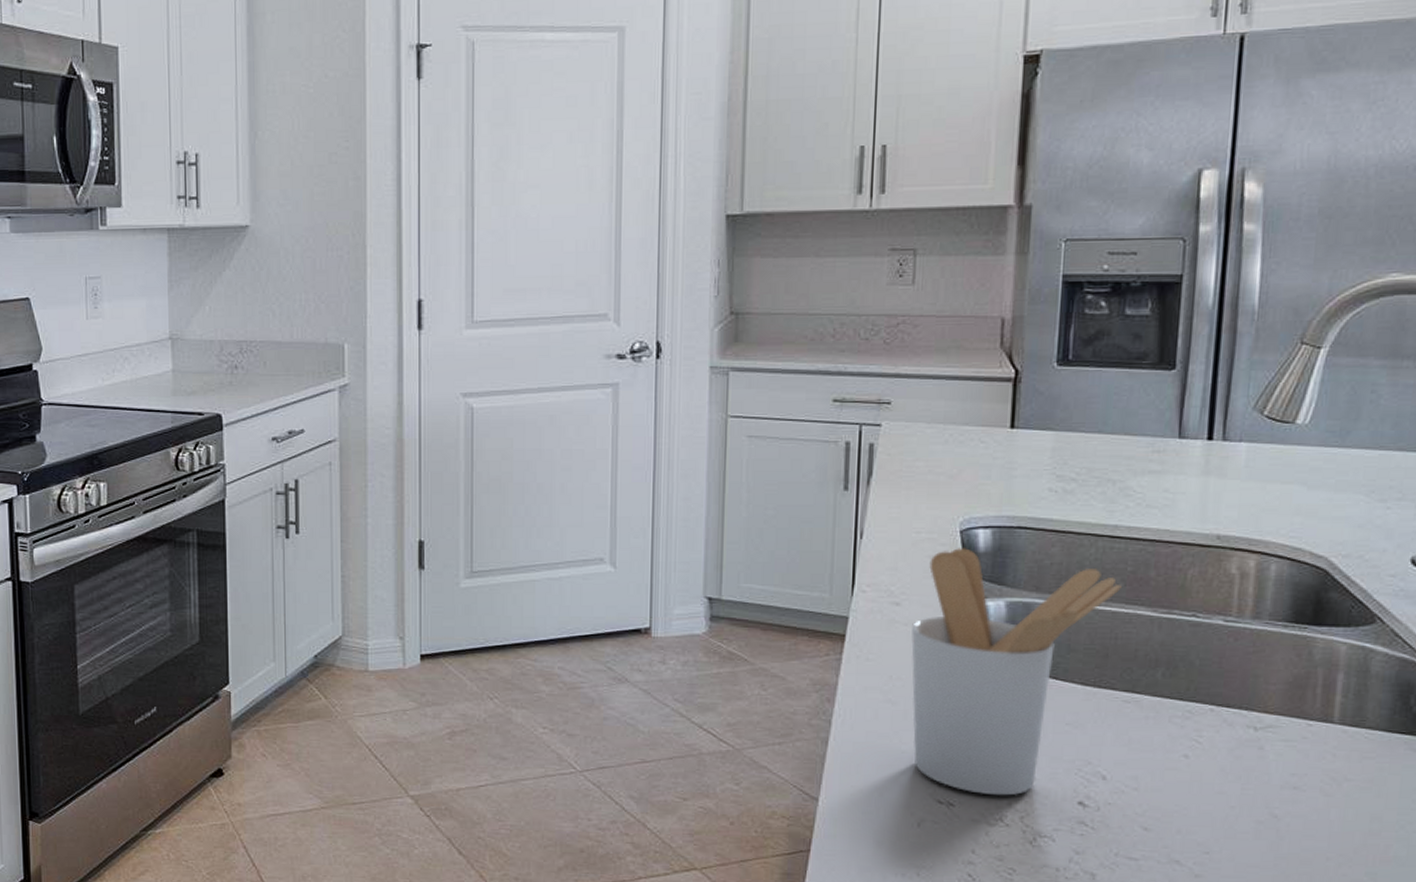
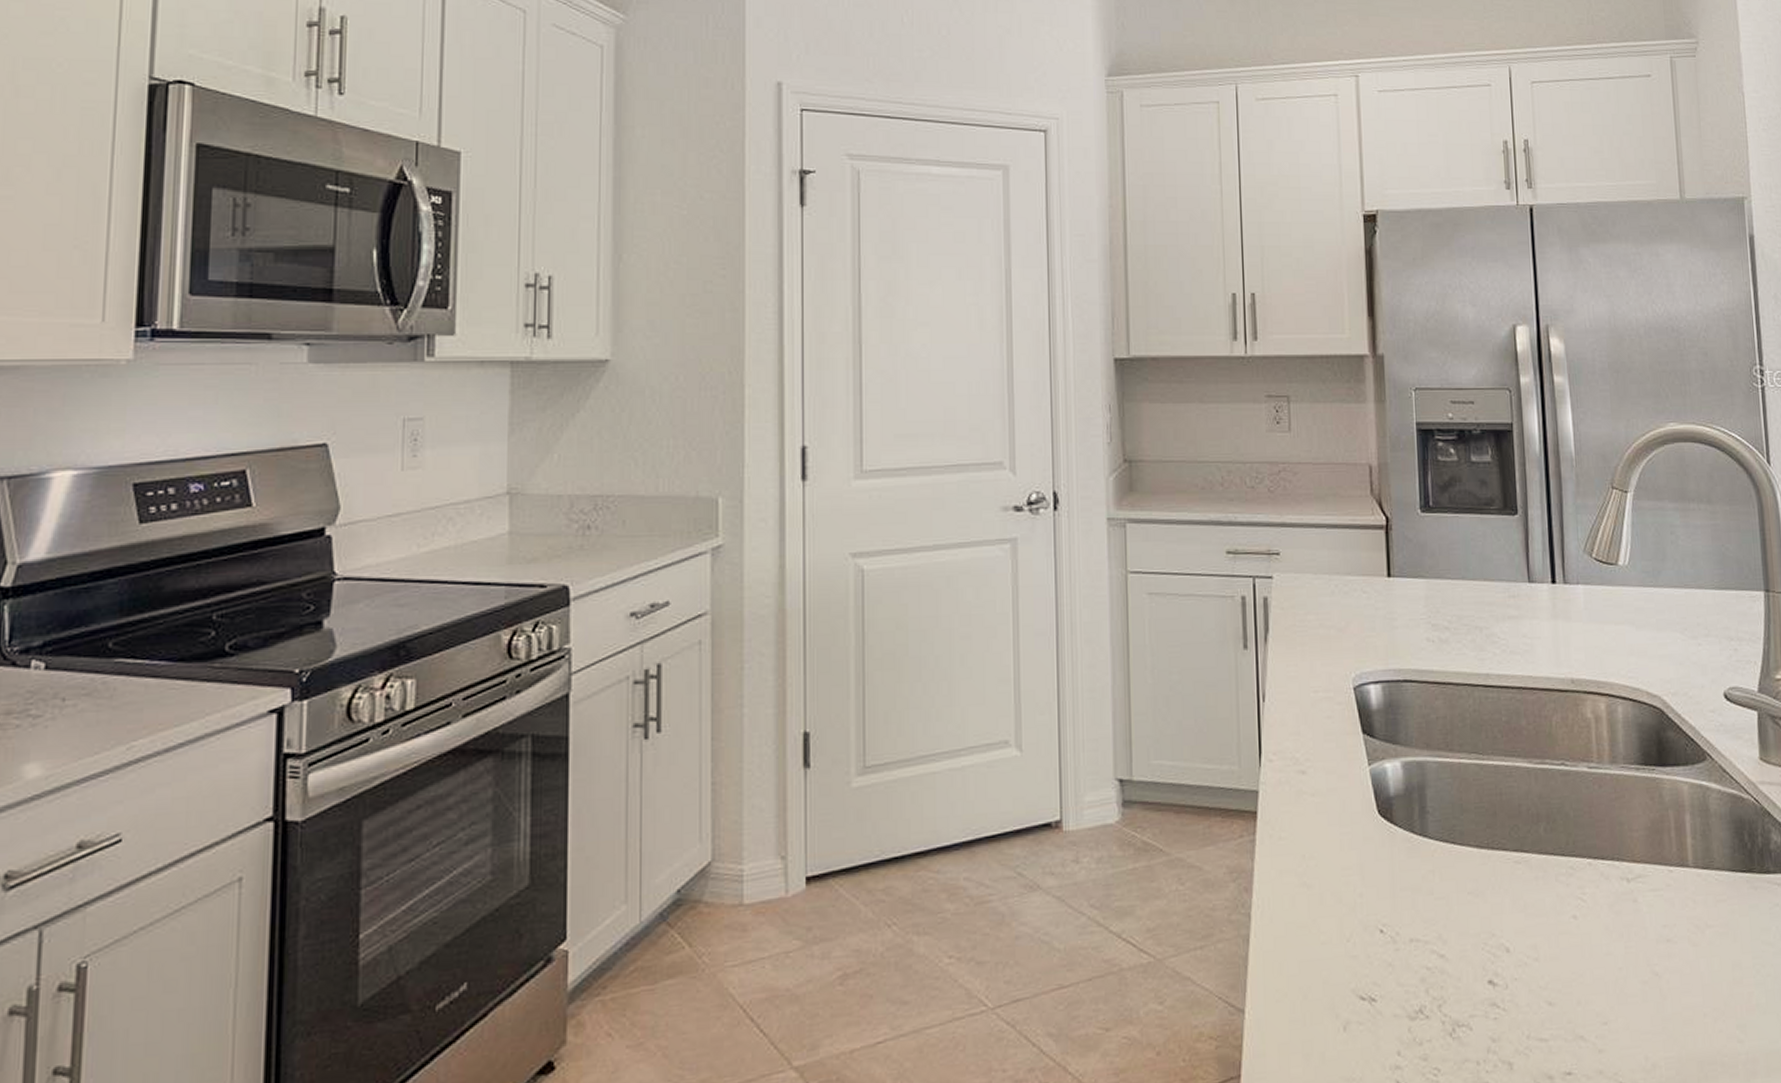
utensil holder: present [911,548,1122,796] -> none [1319,706,1499,984]

